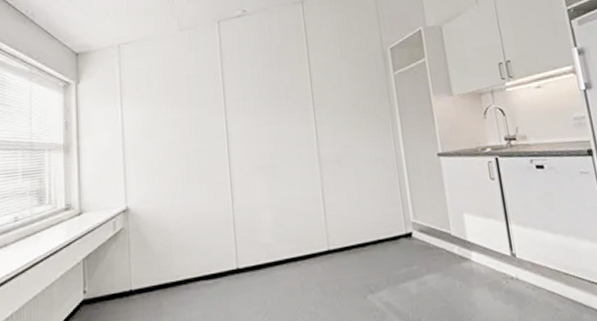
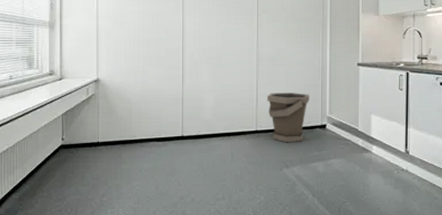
bucket: none [336,197,388,262] -> present [267,93,310,143]

